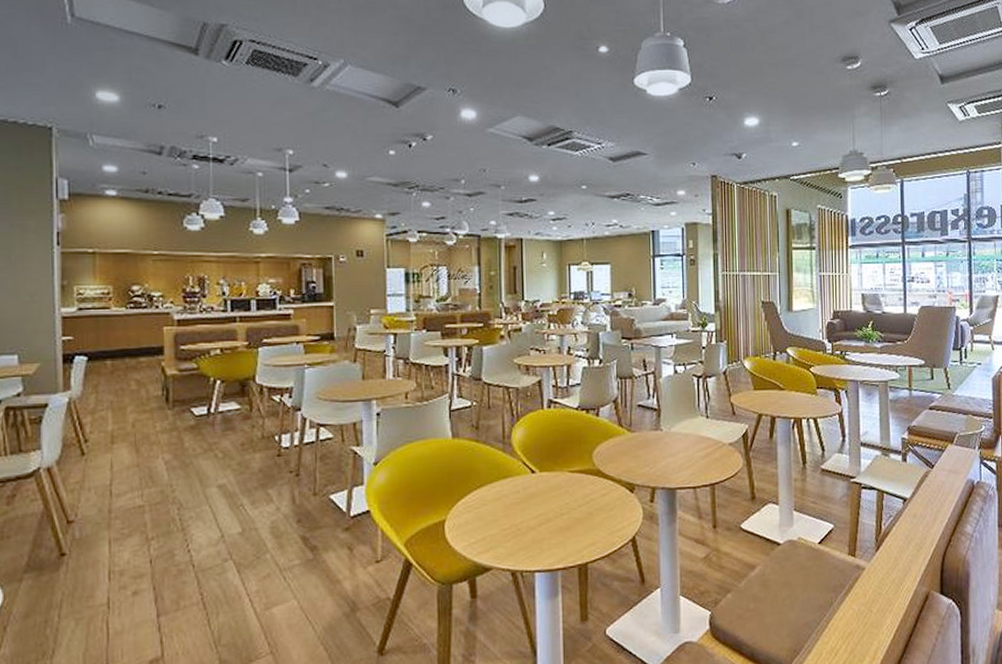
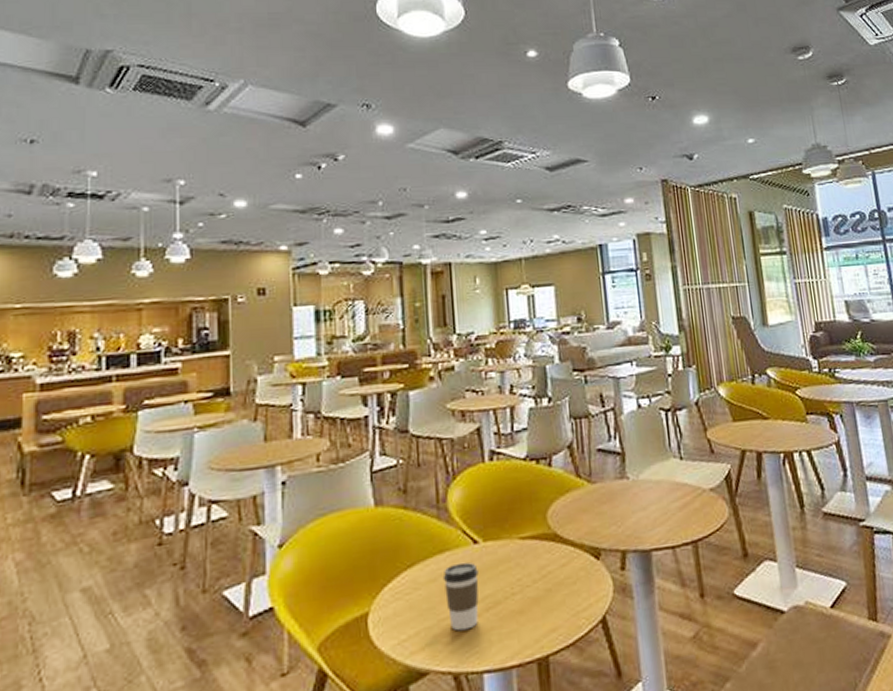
coffee cup: none [505,487,535,539] -> present [442,562,479,631]

